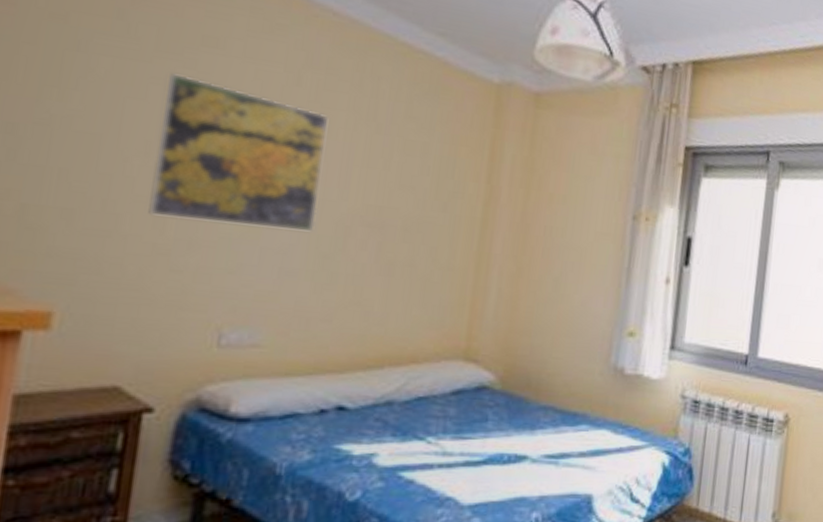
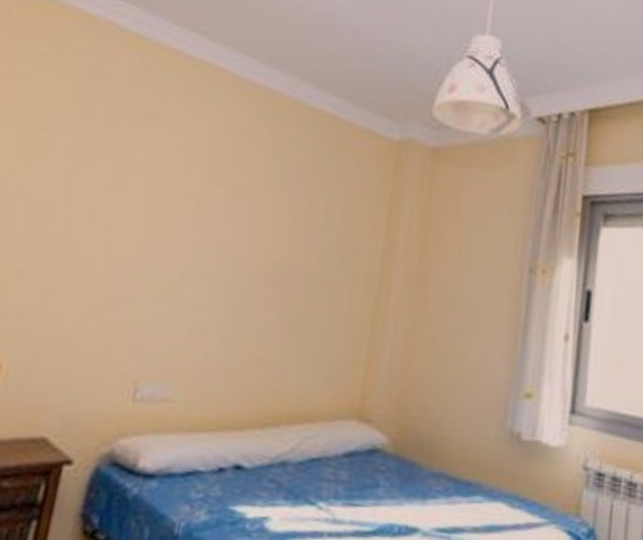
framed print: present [148,72,329,232] -> none [86,145,245,289]

